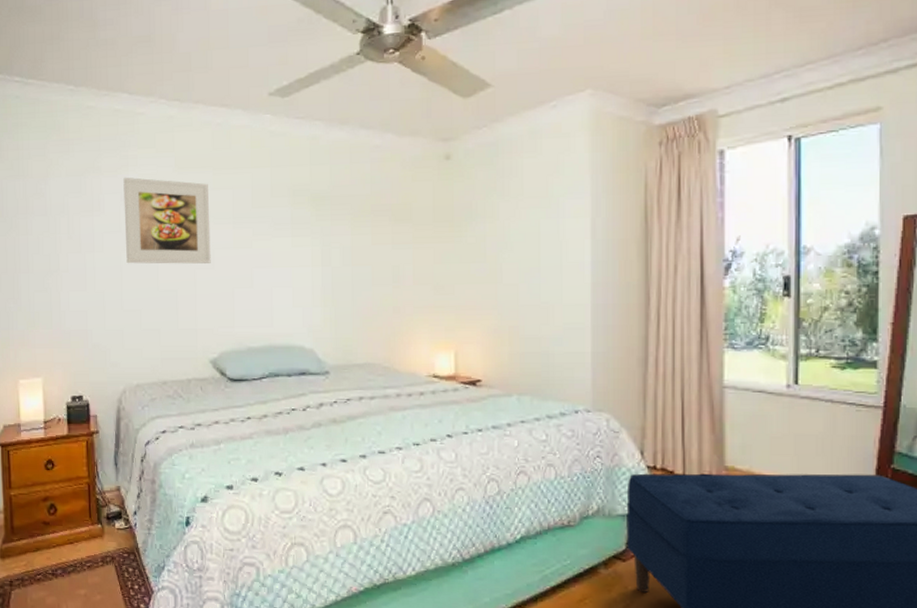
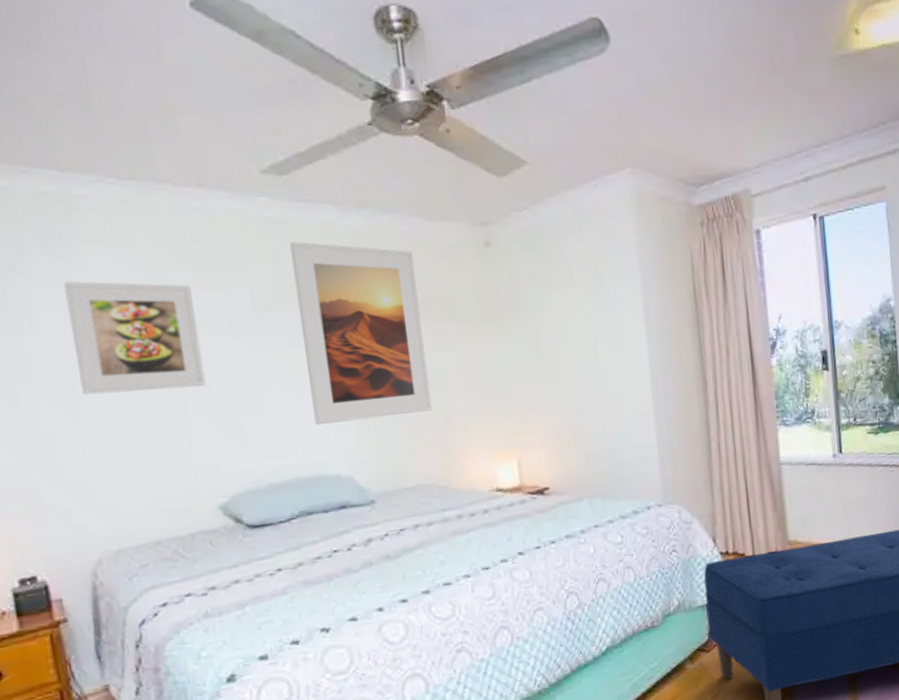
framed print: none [285,151,385,303] -> present [290,241,433,425]

